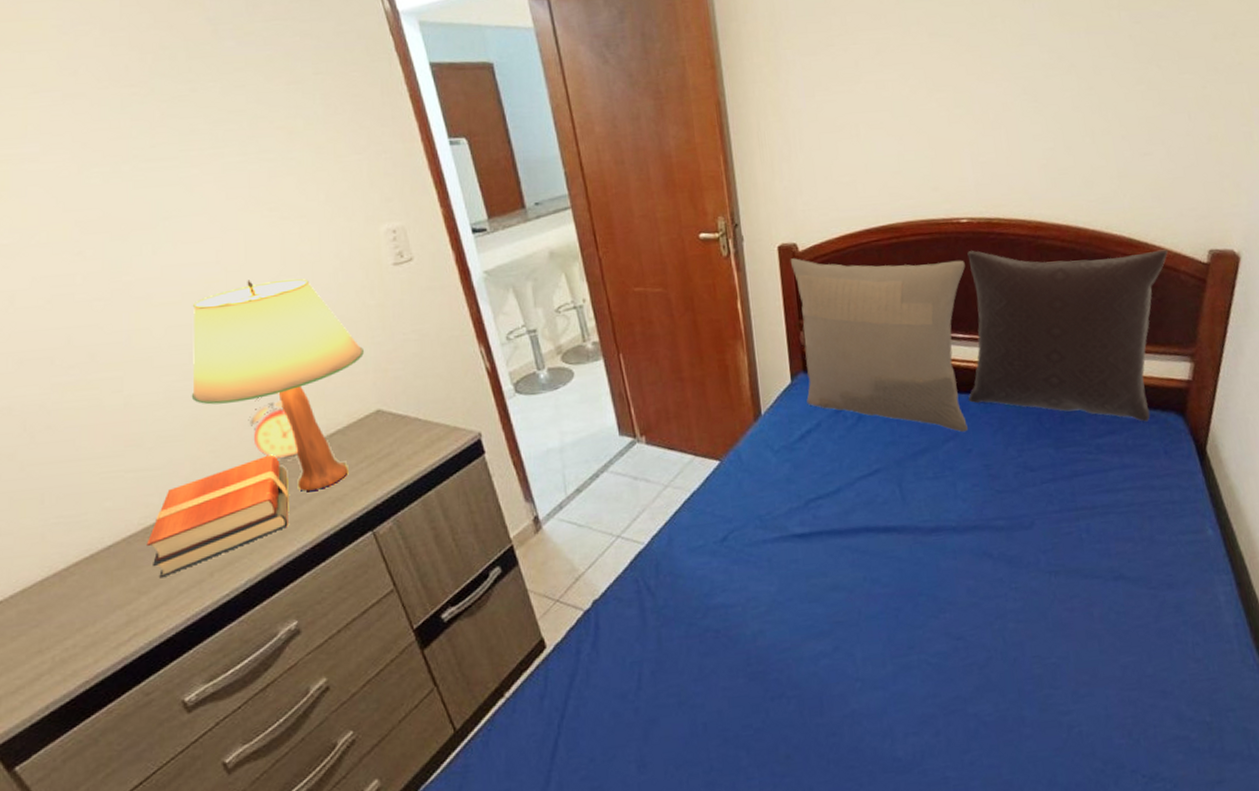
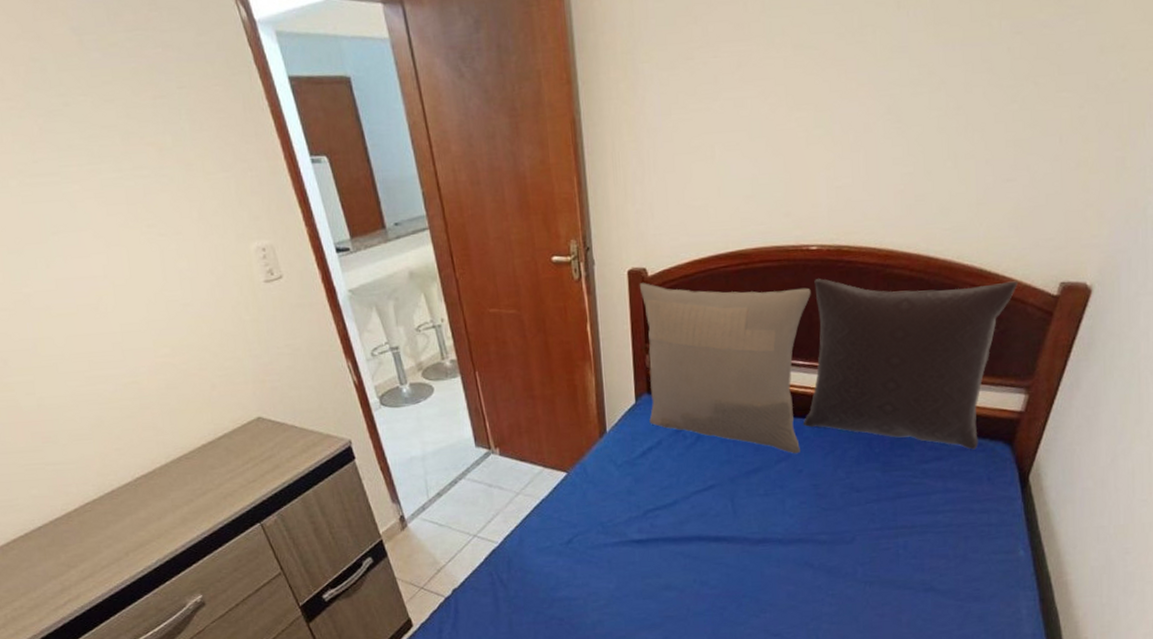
books: present [147,454,289,579] -> none [70,453,188,556]
table lamp: present [191,278,364,491] -> none [88,293,243,487]
alarm clock: present [248,392,298,460] -> none [145,399,191,458]

